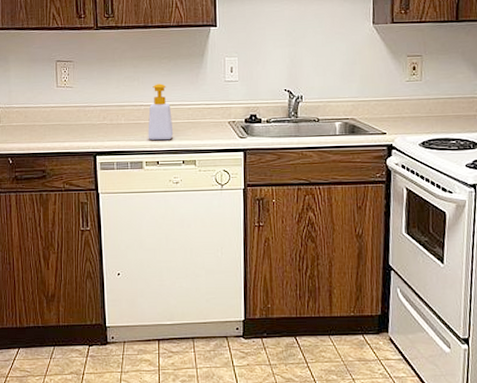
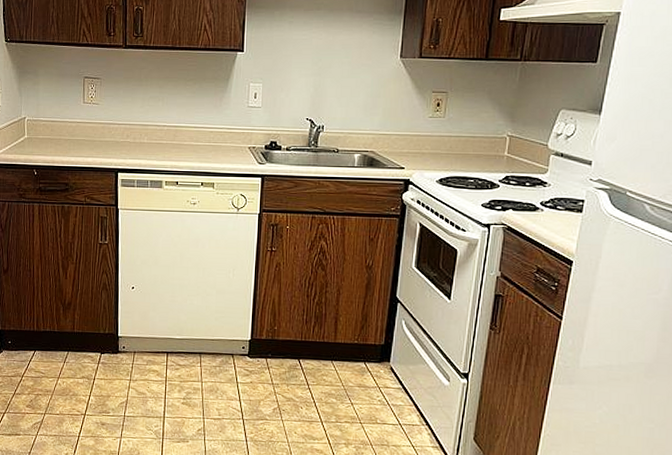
soap bottle: present [148,83,174,141] -> none [169,105,194,162]

